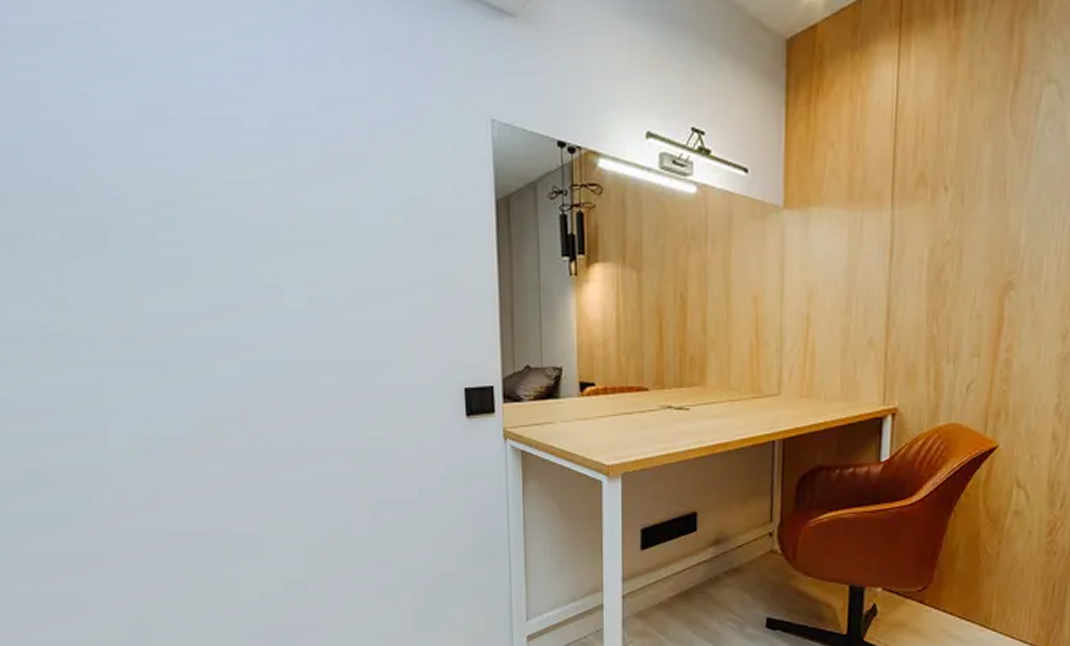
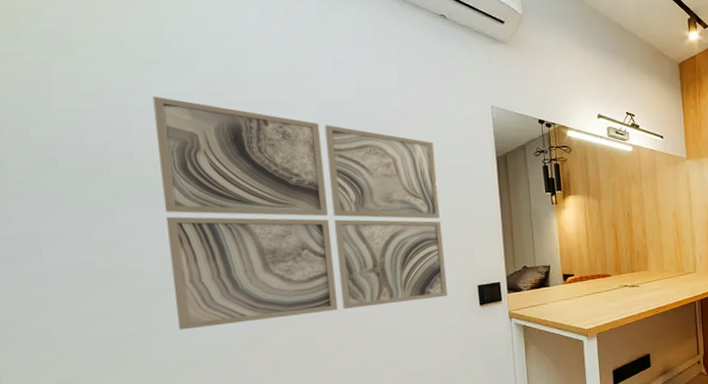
wall art: none [92,110,426,414] -> present [152,95,448,330]

